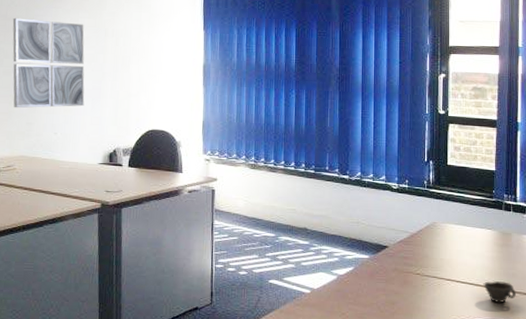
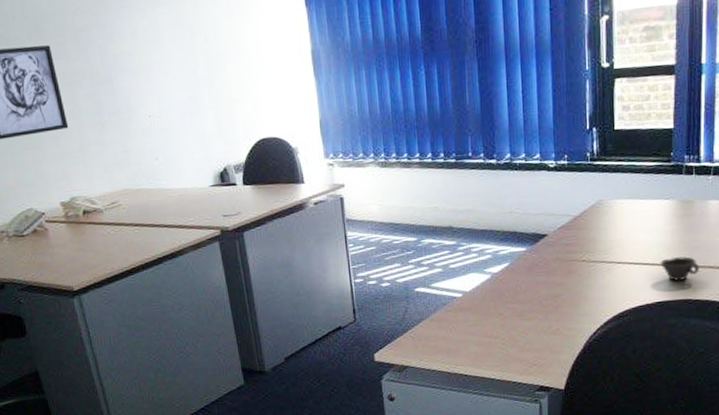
wall art: present [12,17,85,108] -> none [82,22,182,136]

